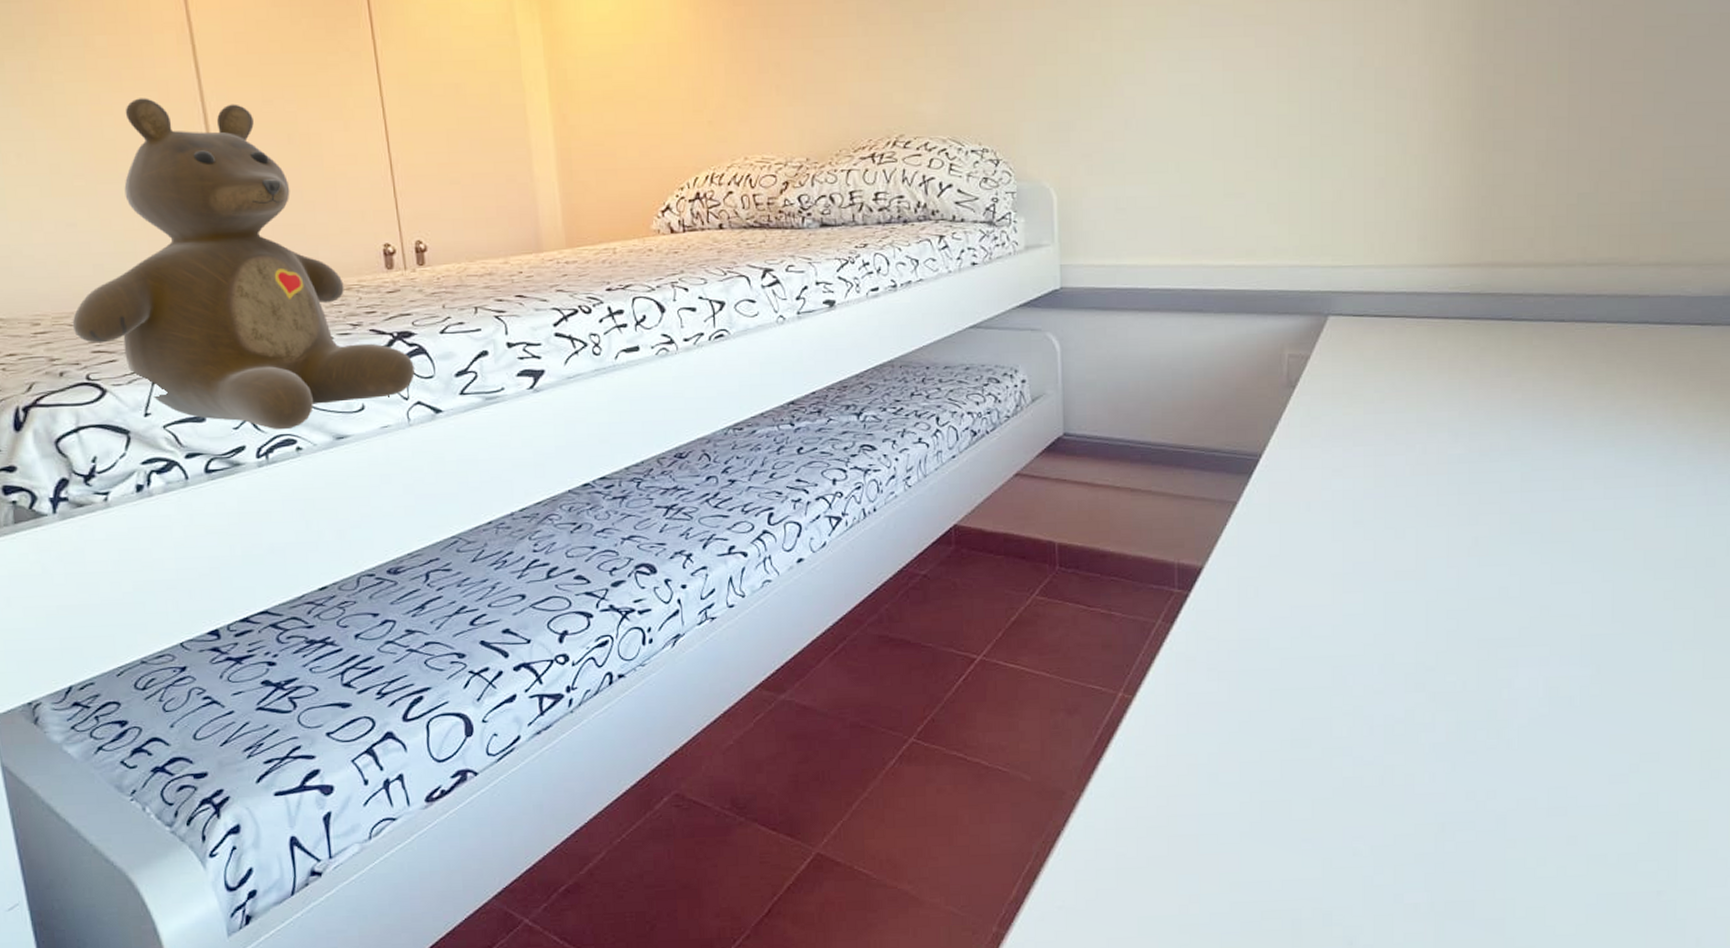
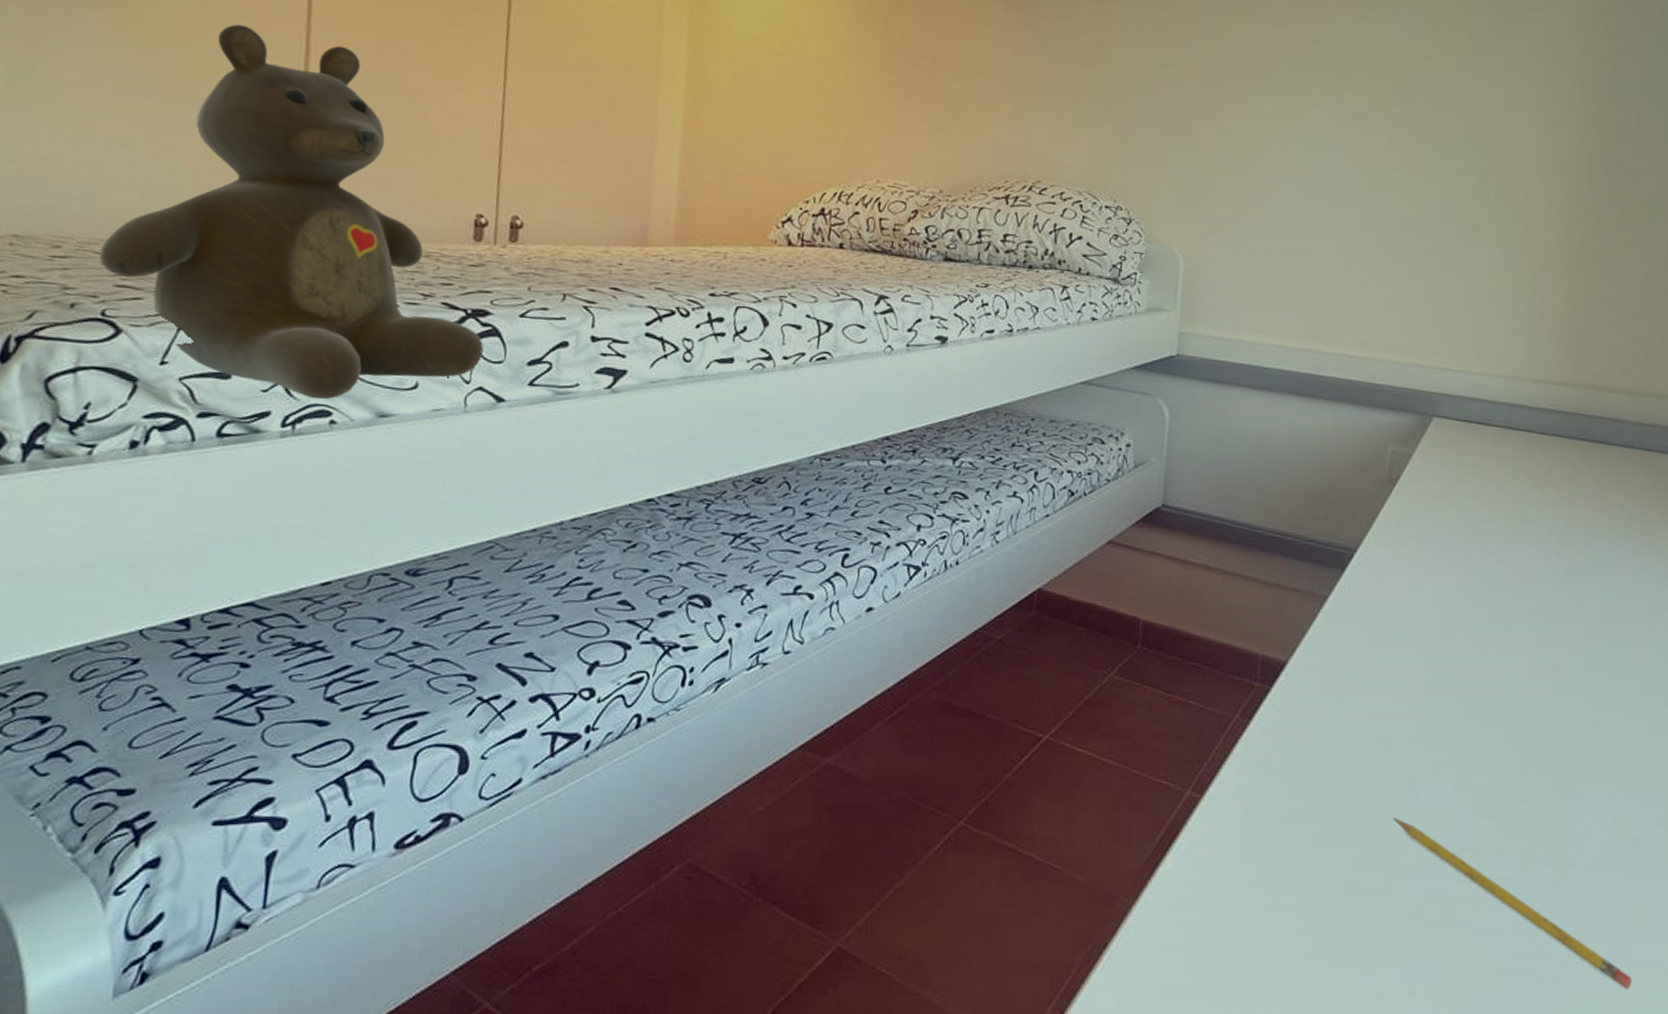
pencil: none [1322,699,1575,835] -> present [1392,818,1632,989]

